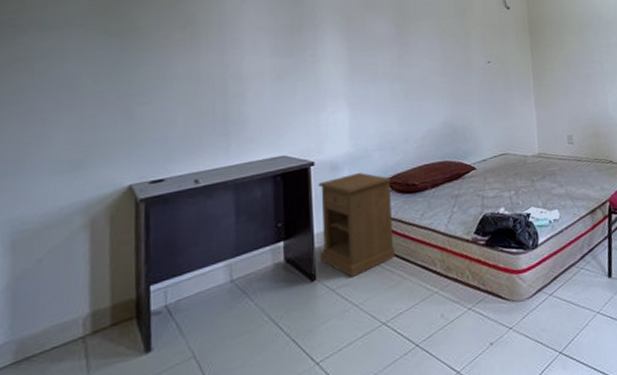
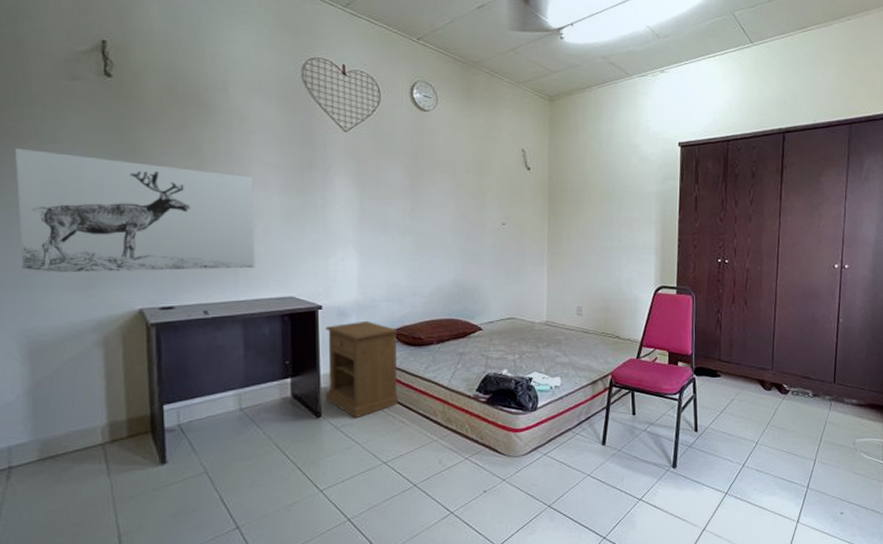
wall art: none [11,38,247,161] -> present [14,148,256,274]

